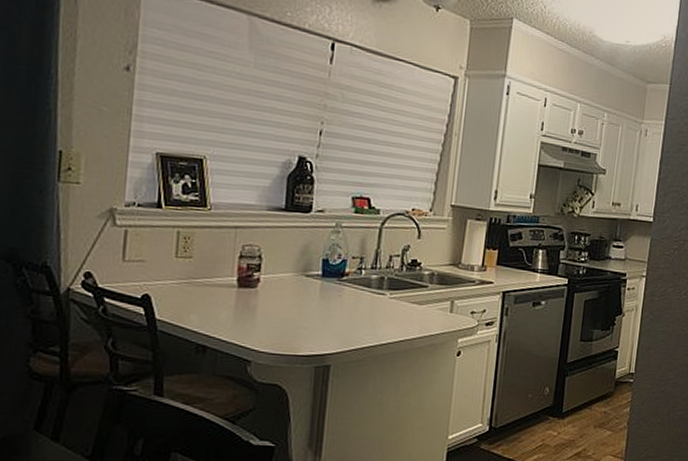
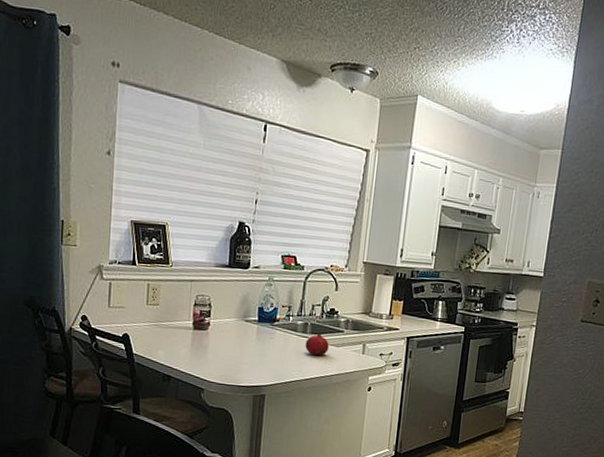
fruit: none [381,289,410,315] -> present [305,333,329,356]

